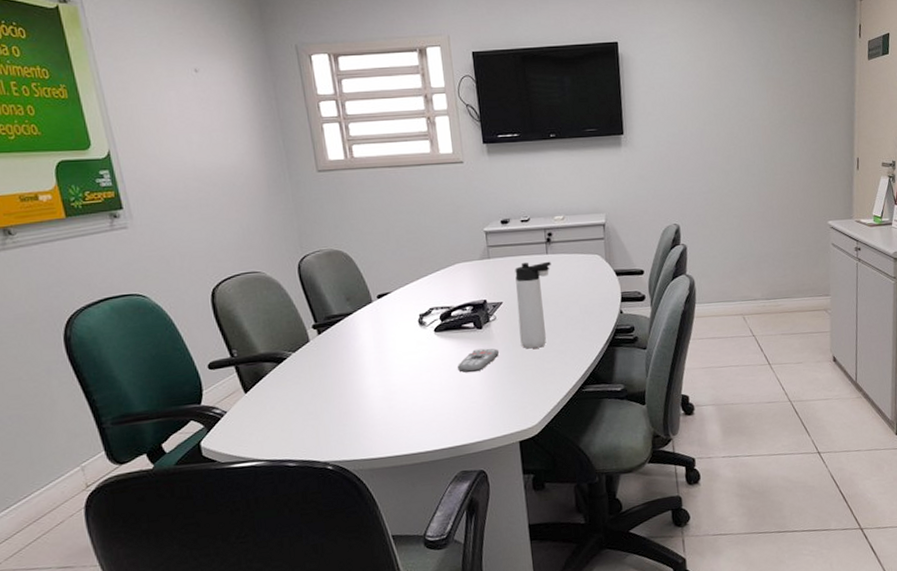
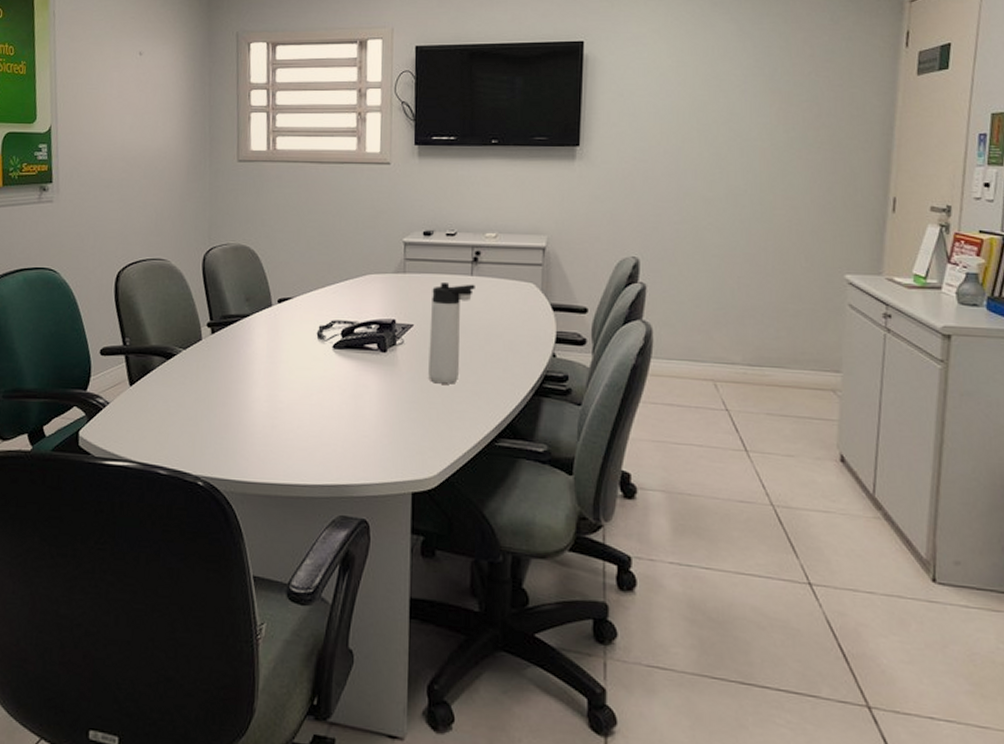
remote control: present [457,348,500,373] -> none [352,375,403,402]

